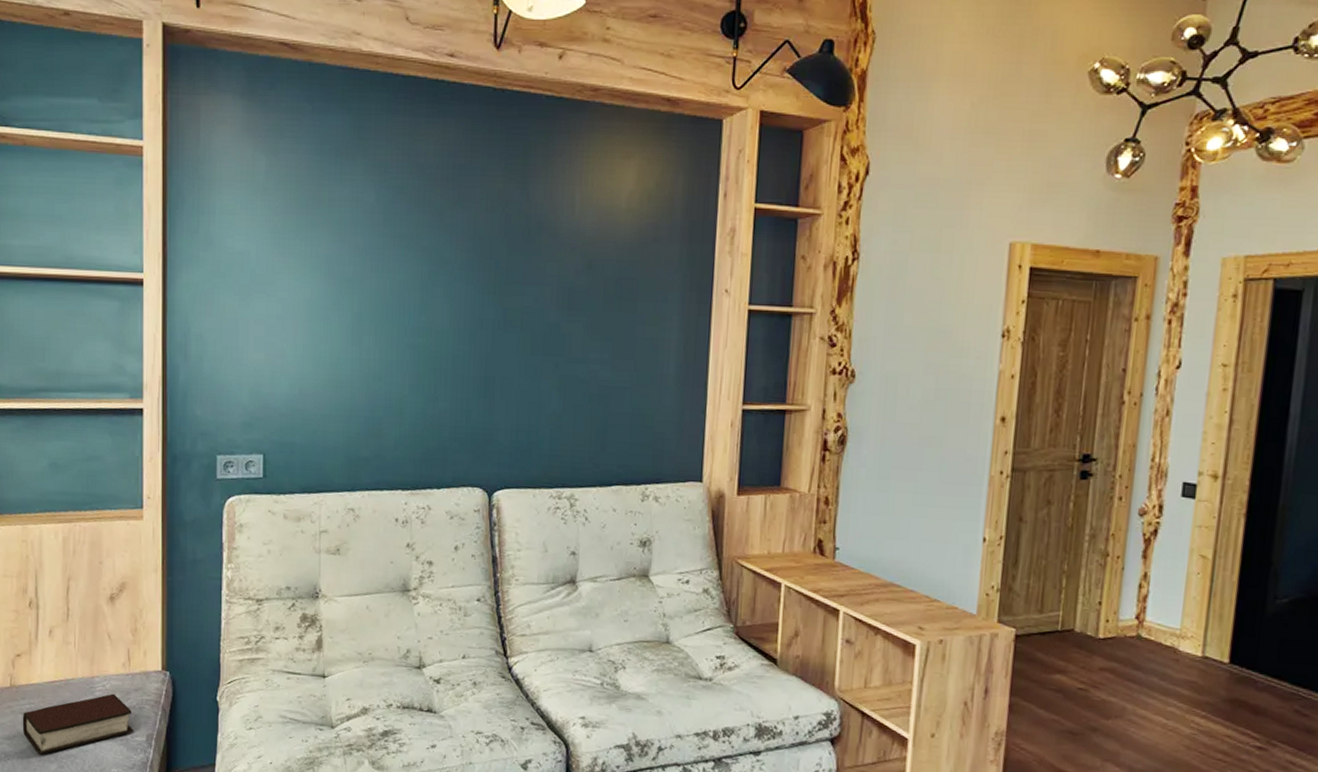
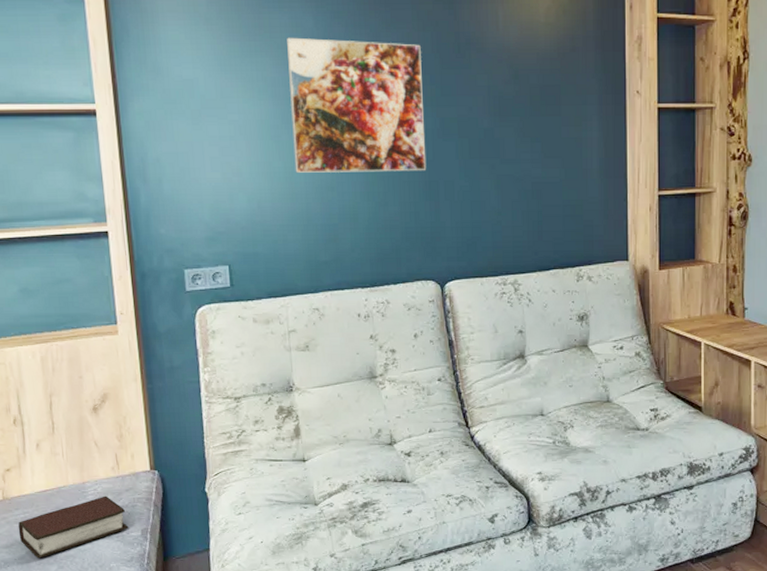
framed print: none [342,212,487,366] -> present [287,37,427,173]

